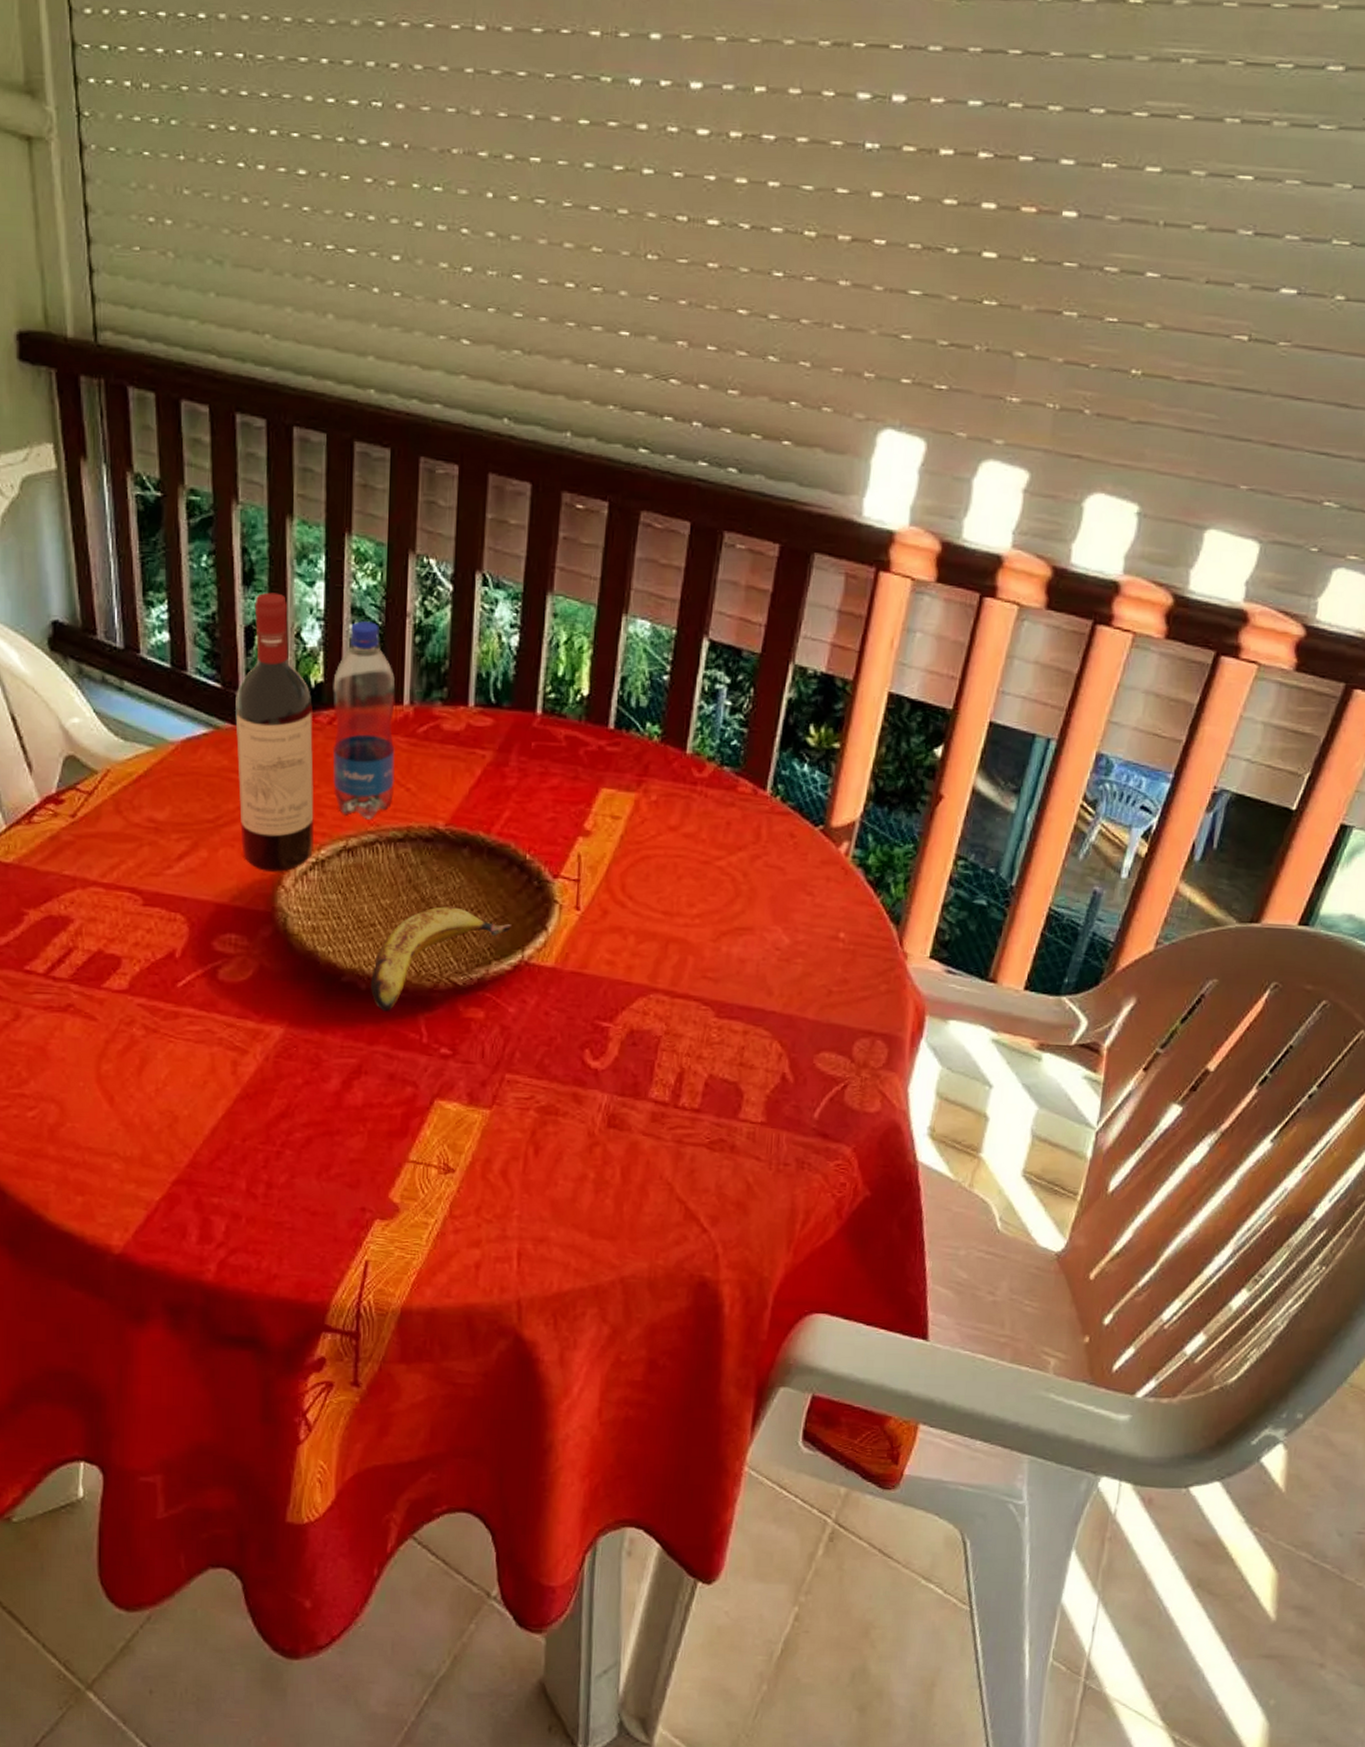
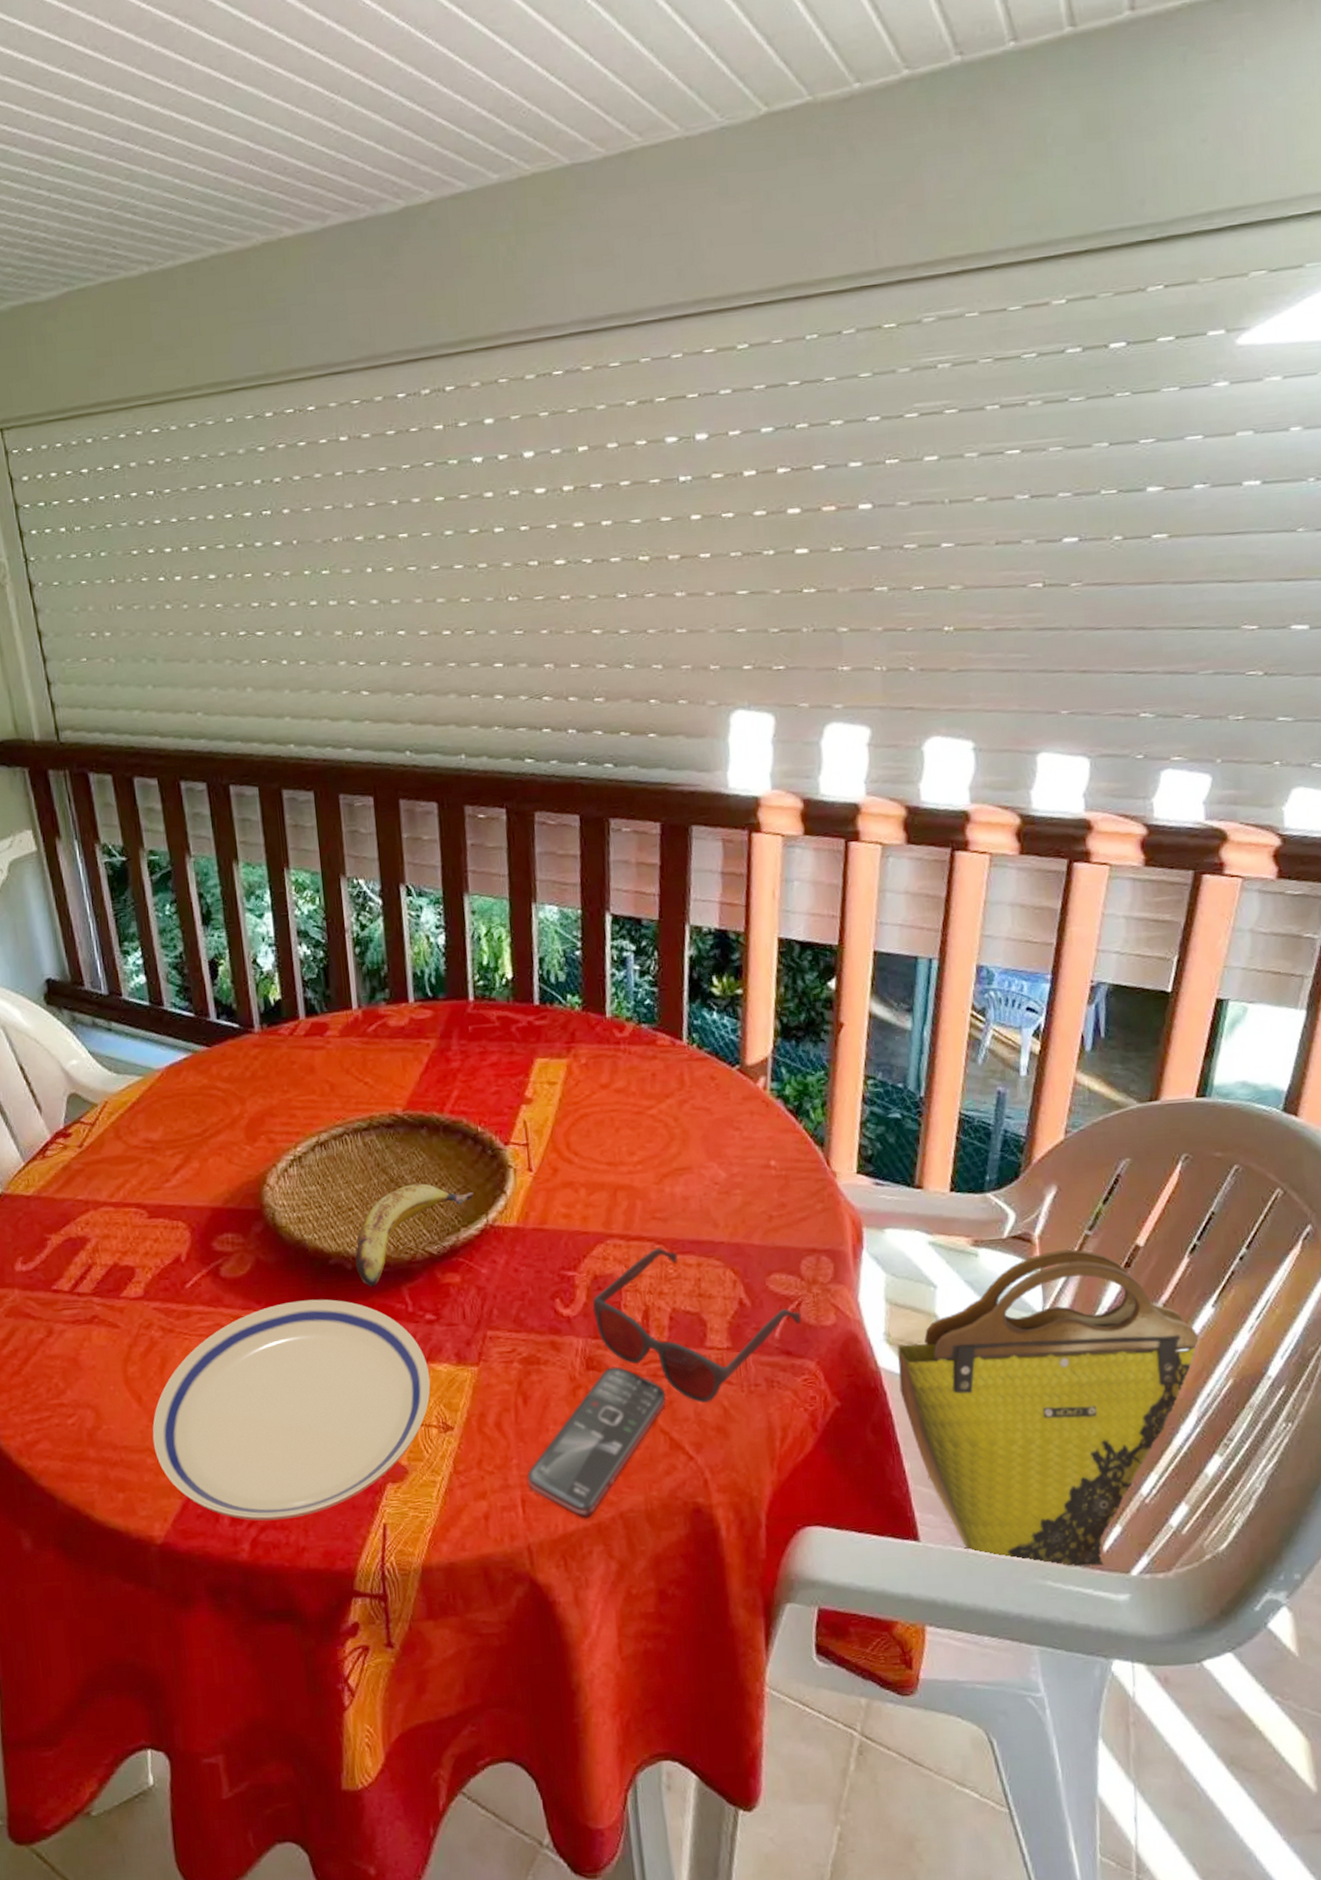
plate: none [121,1016,437,1244] -> present [152,1299,431,1521]
wine bottle: present [235,592,314,872] -> none [207,928,290,1173]
bottle: present [332,620,396,820] -> none [289,940,354,1115]
mobile phone: none [526,1127,689,1280] -> present [526,1366,666,1519]
sunglasses: none [623,1009,845,1177] -> present [592,1247,802,1404]
tote bag: none [934,1064,1253,1385] -> present [897,1248,1200,1567]

